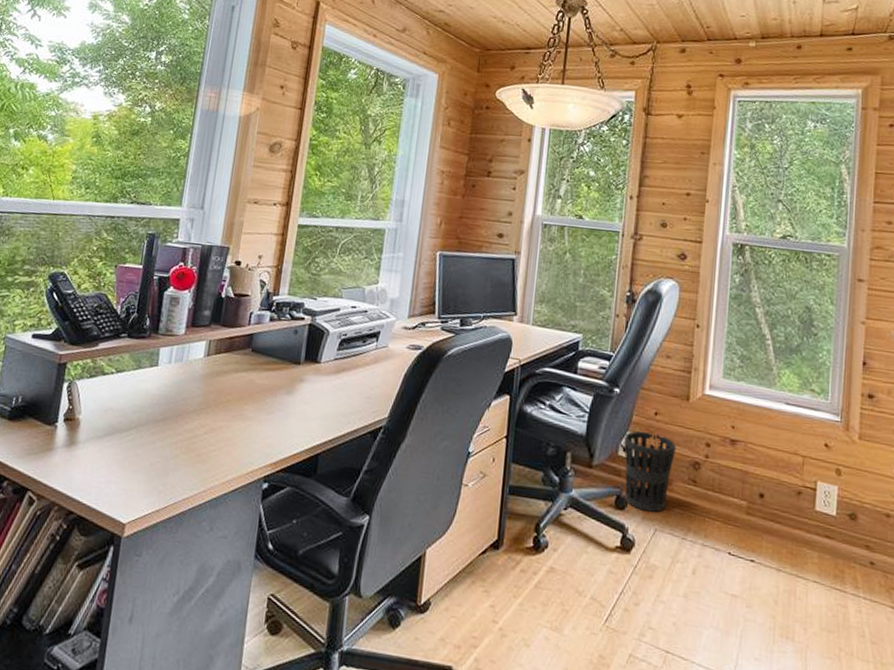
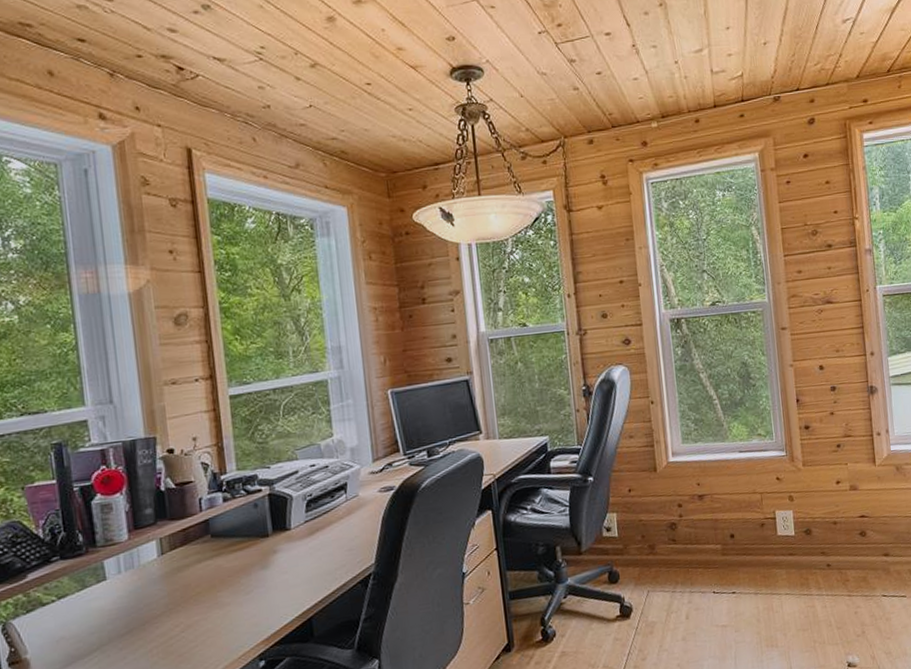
wastebasket: present [624,431,677,513] -> none [605,508,654,579]

